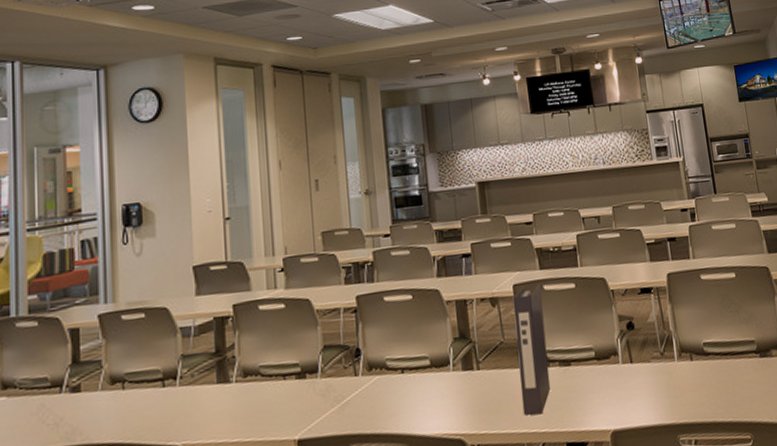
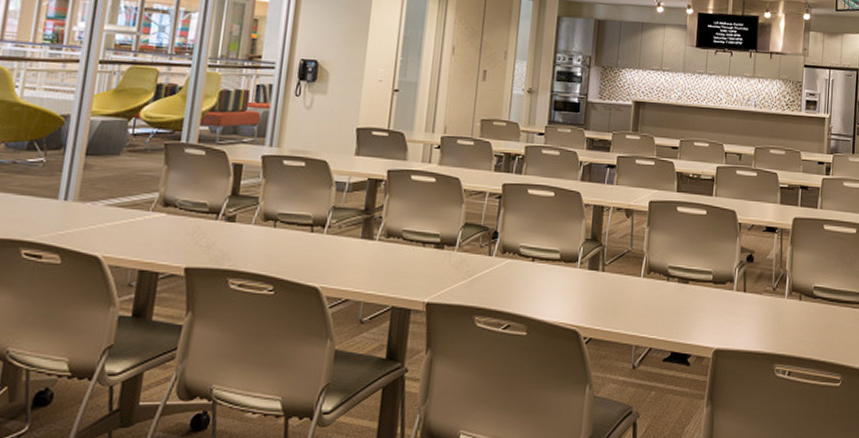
binder: present [512,284,551,416] -> none [637,203,675,322]

